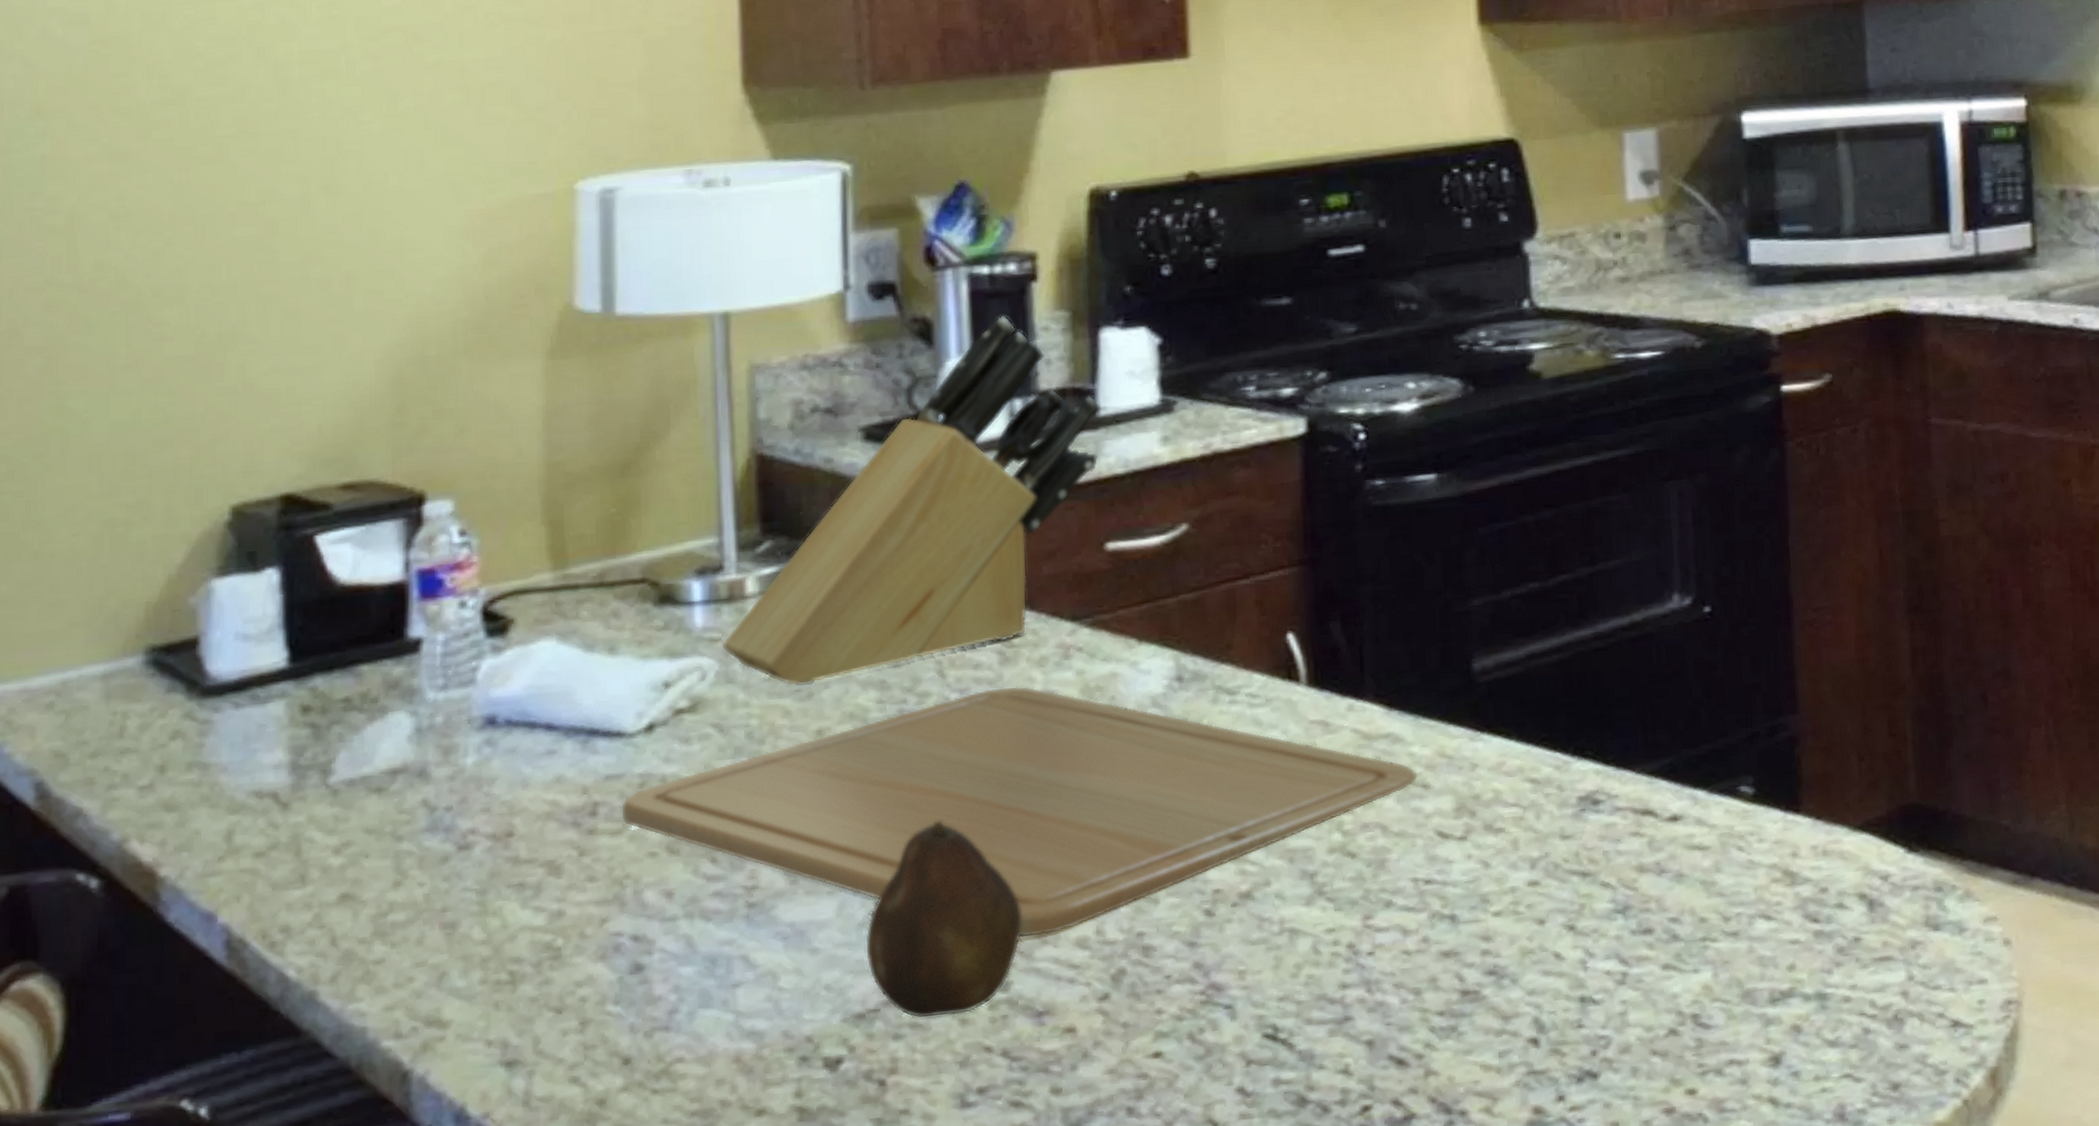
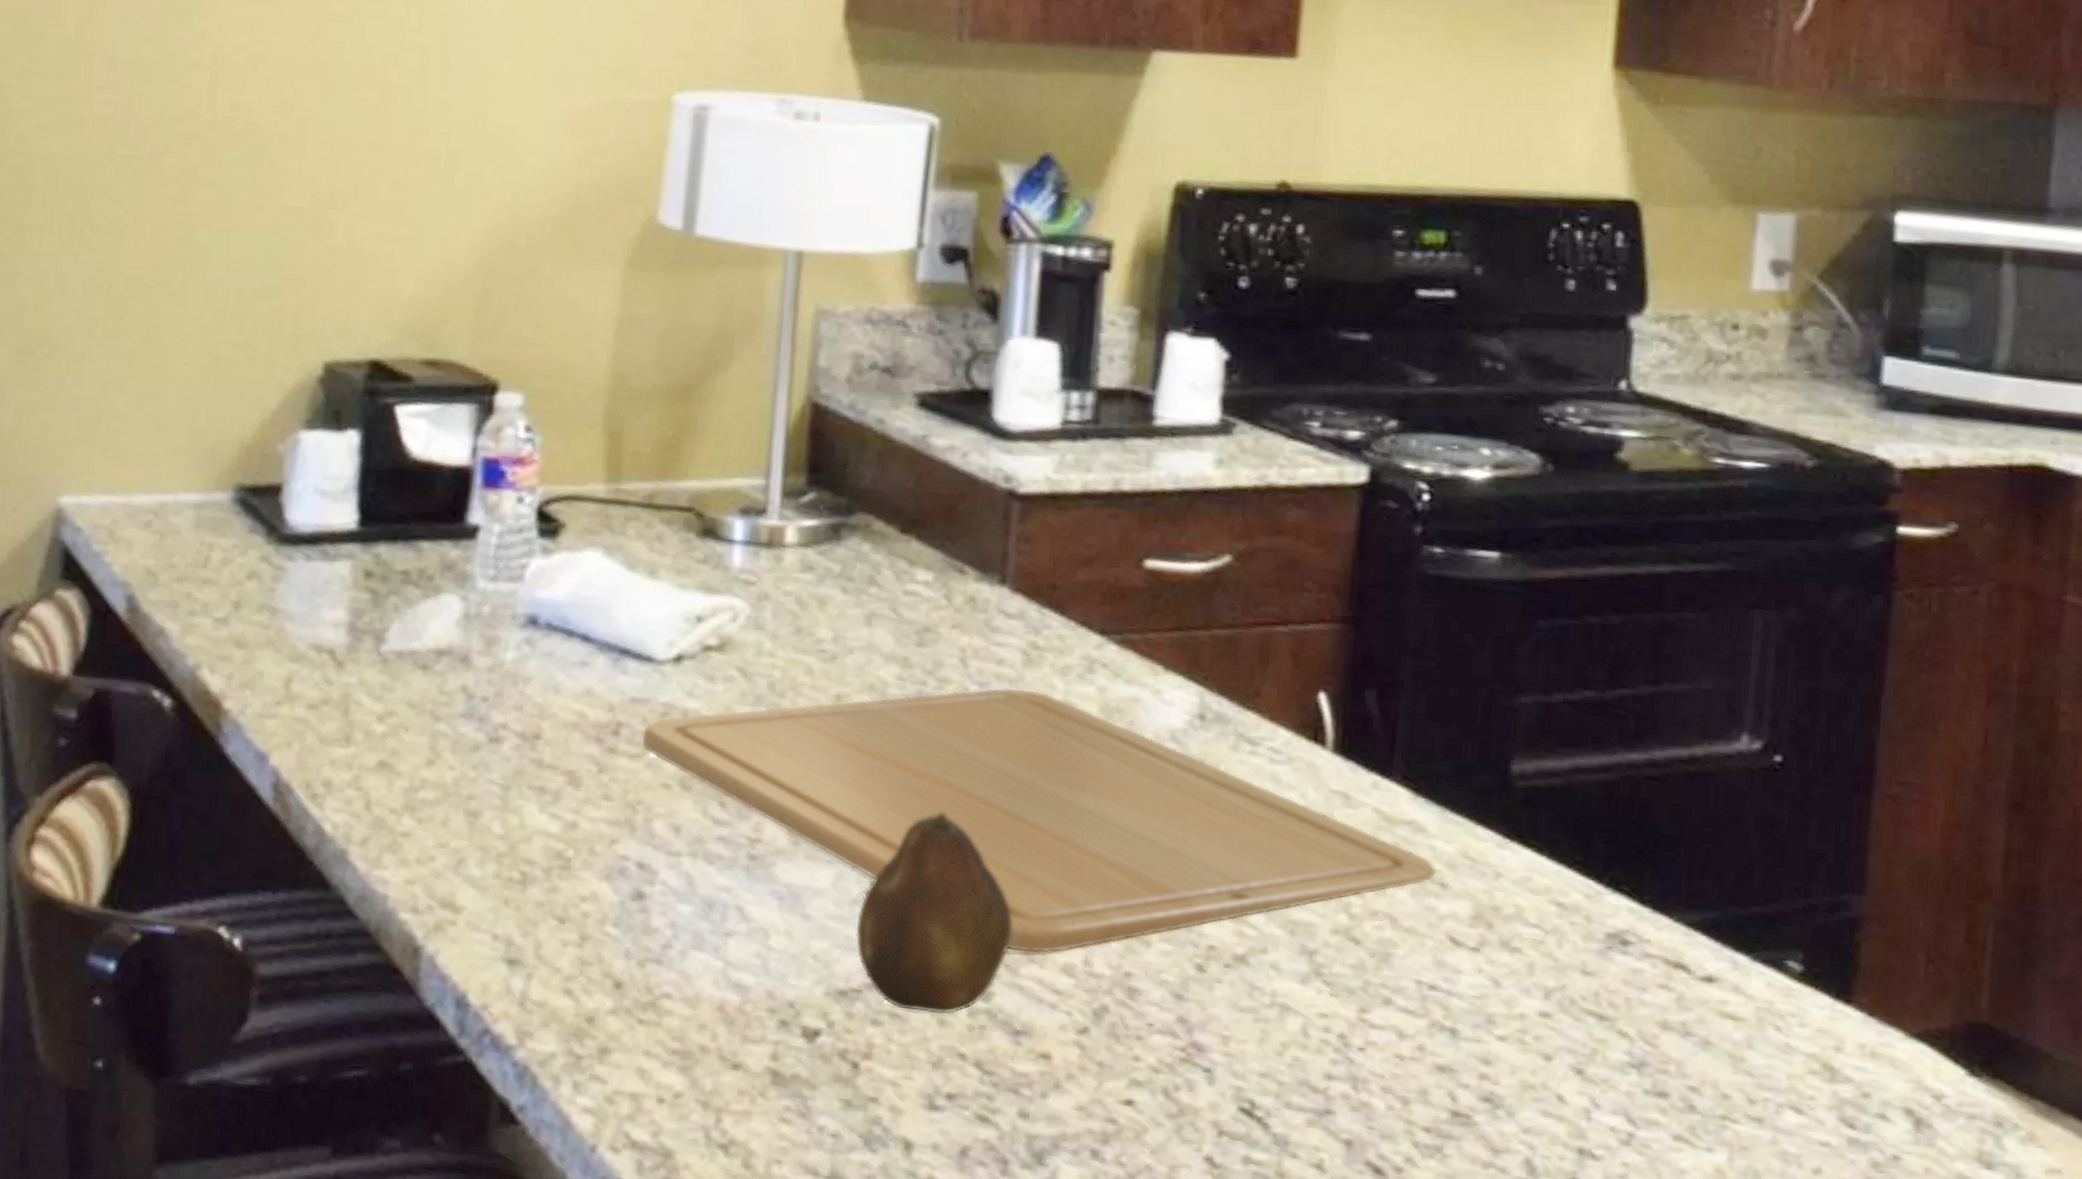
knife block: present [723,316,1100,688] -> none [756,302,1158,649]

